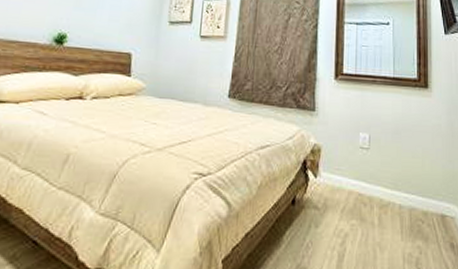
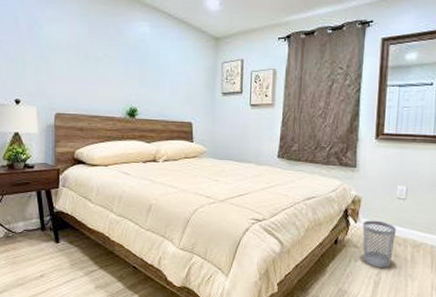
wastebasket: none [323,174,360,235] -> present [362,220,396,268]

